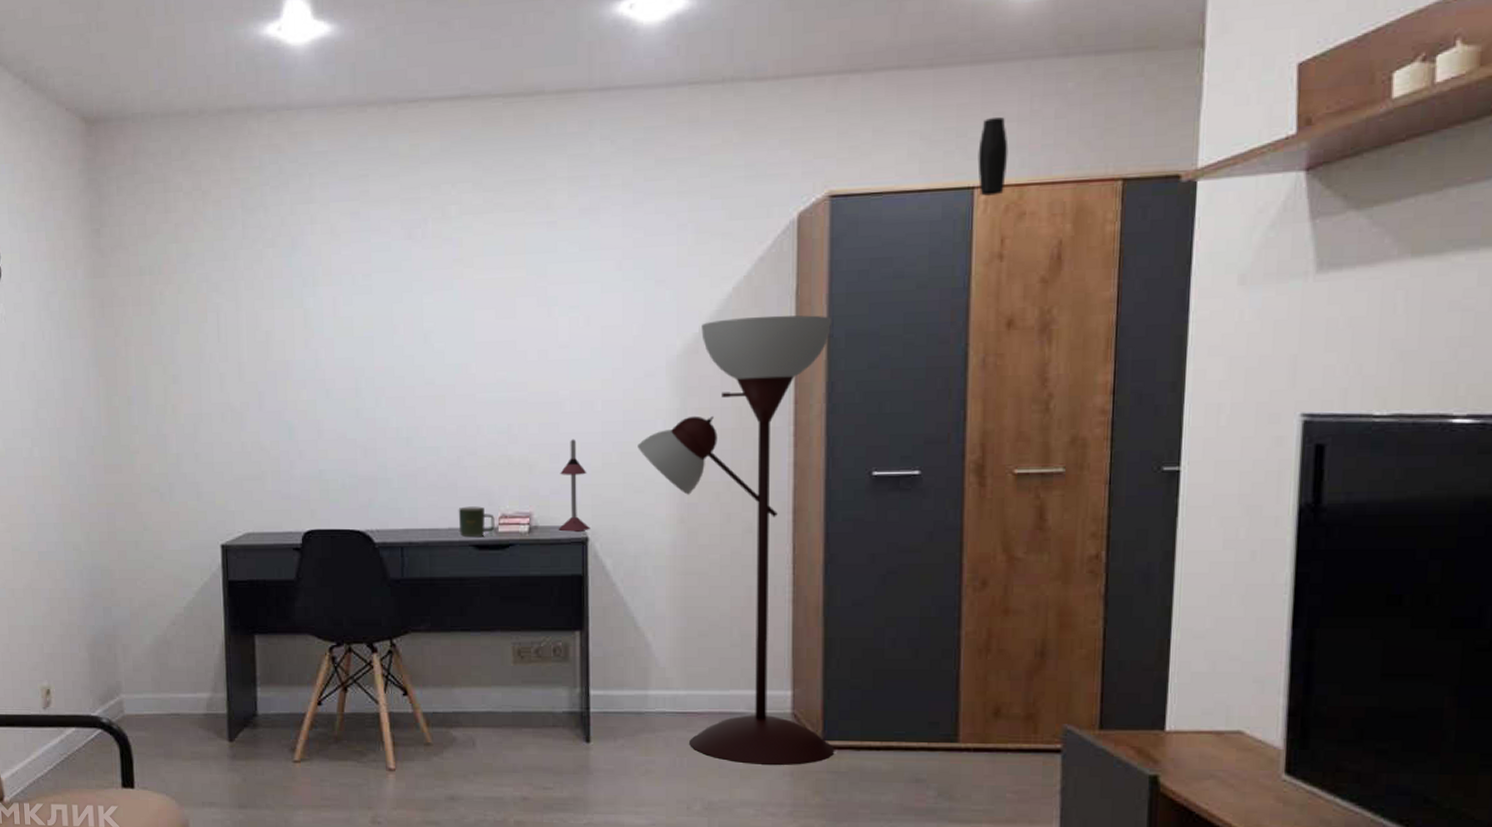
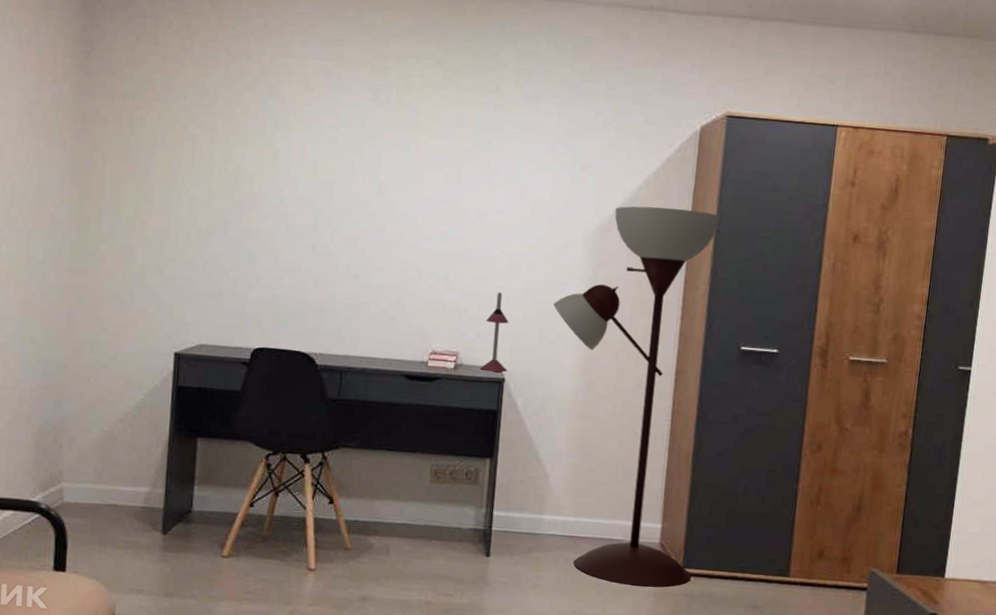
mug: present [458,506,495,538] -> none [394,340,426,369]
vase: present [977,116,1009,196] -> none [841,72,866,134]

